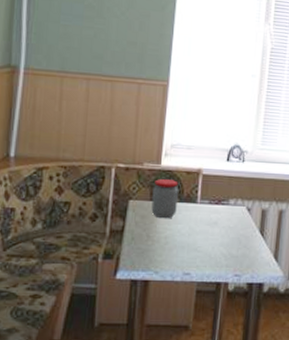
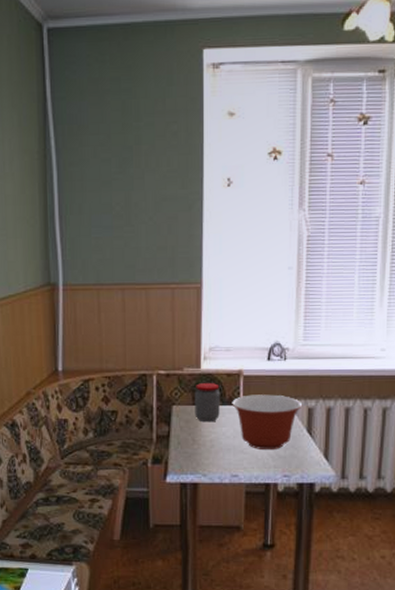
mixing bowl: none [189,193,257,249] -> present [232,394,303,449]

